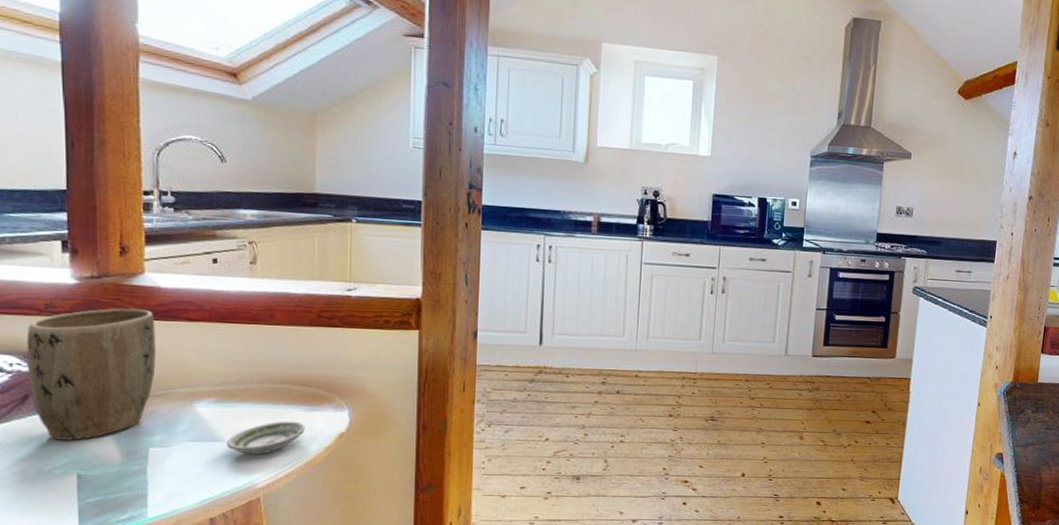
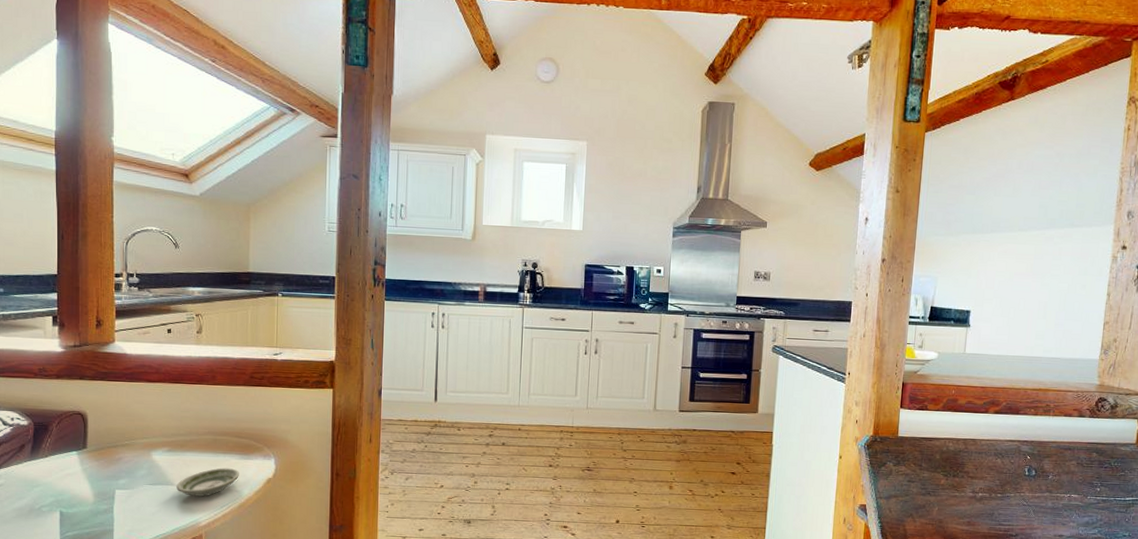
plant pot: present [26,308,156,440] -> none [24,371,122,483]

